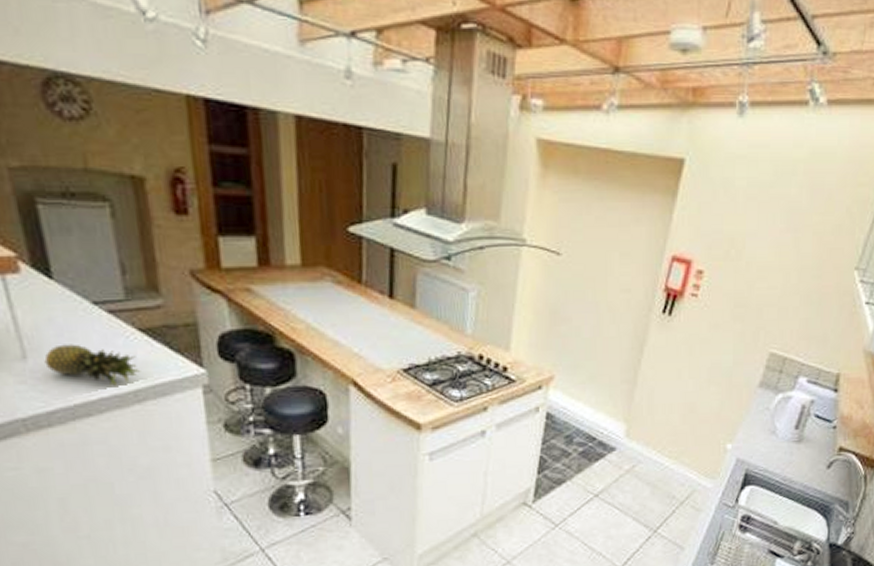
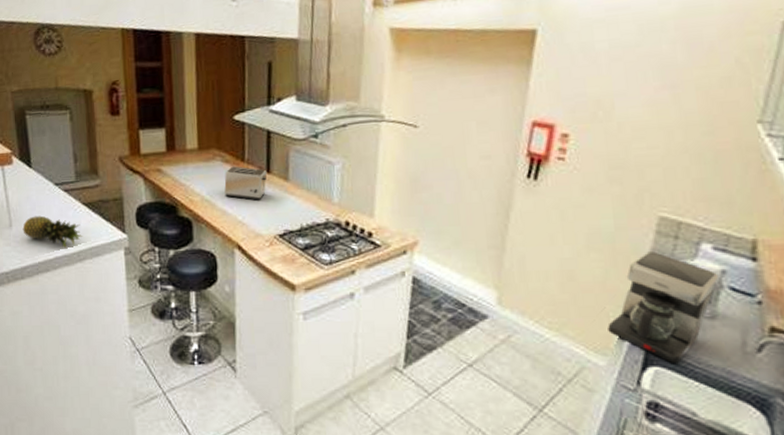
toaster: none [336,288,390,330] -> present [224,166,268,201]
coffee maker: none [718,384,808,483] -> present [608,251,719,364]

